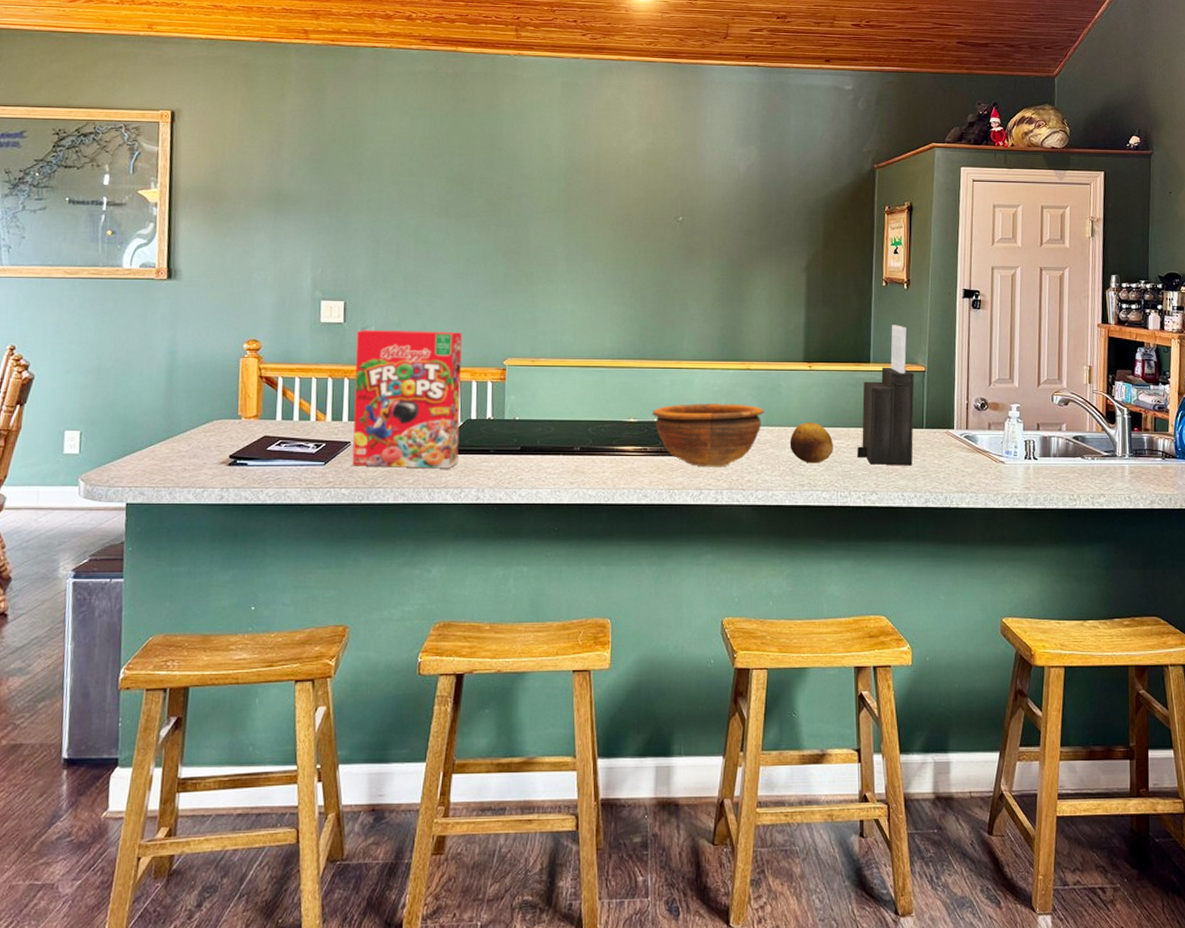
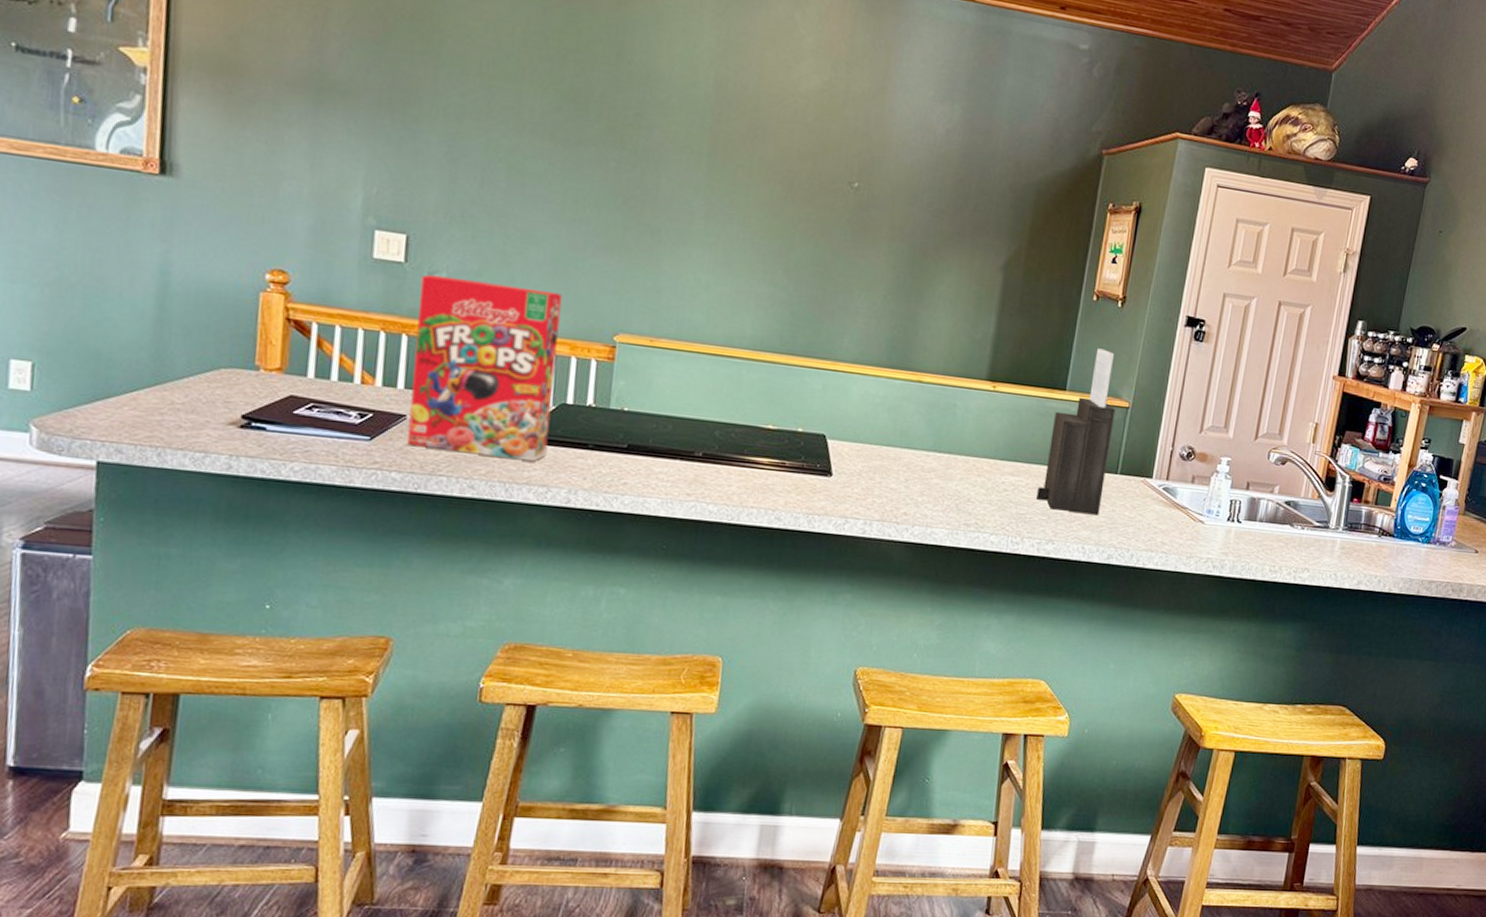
bowl: present [652,404,764,467] -> none [796,414,933,494]
fruit: present [790,421,833,463] -> none [958,451,1010,502]

